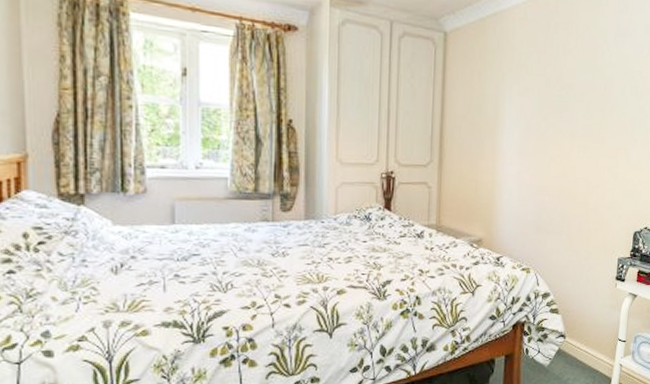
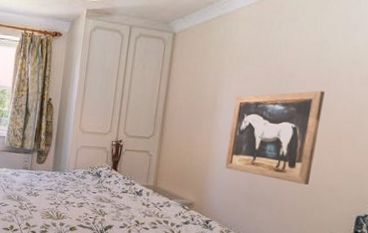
wall art: none [512,102,602,205] -> present [225,90,325,185]

